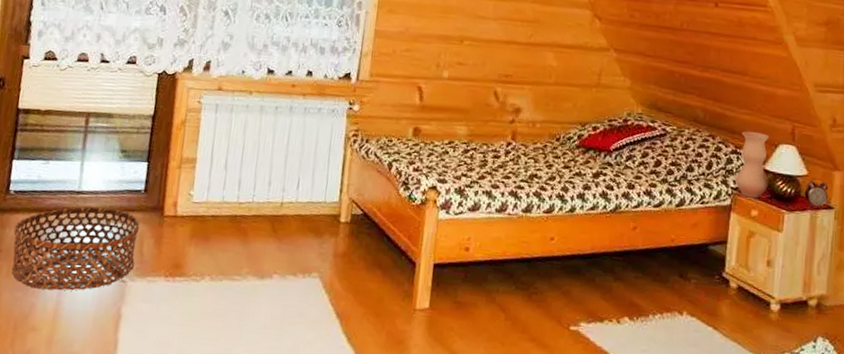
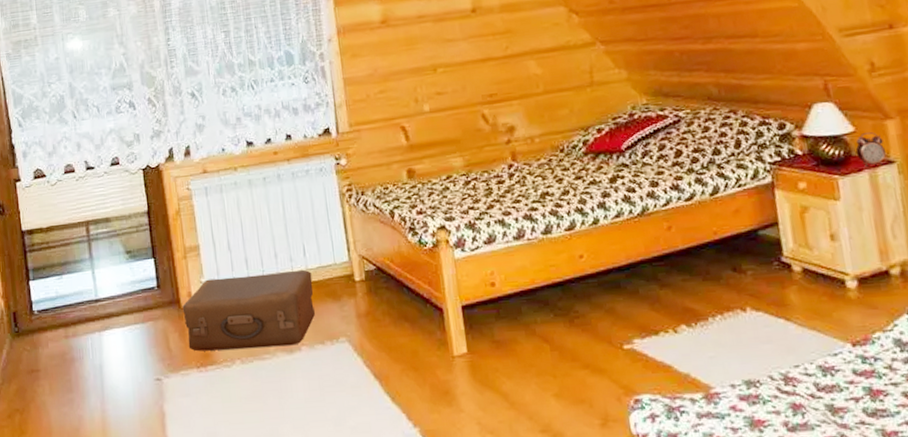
basket: present [11,207,140,291] -> none [46,310,165,401]
suitcase: none [161,193,300,272] -> present [182,270,315,352]
vase: present [735,131,770,198] -> none [766,95,812,170]

